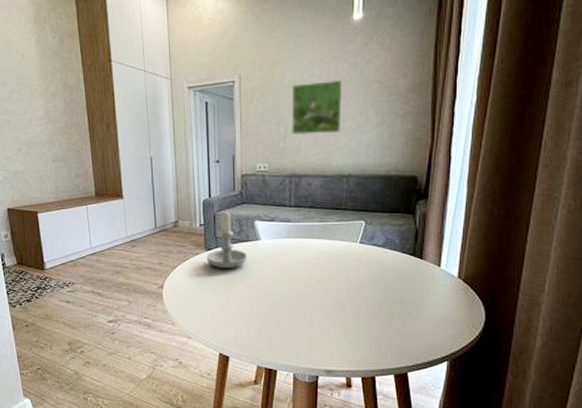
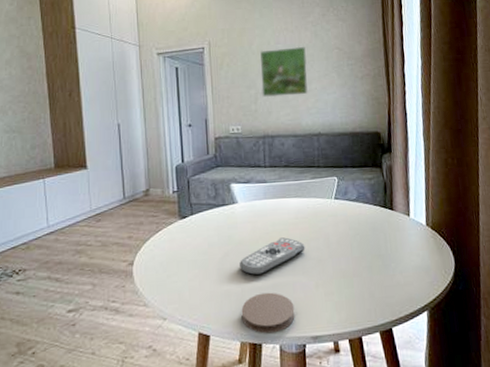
candle: present [207,209,247,268] -> none [182,174,225,237]
coaster: none [259,325,310,362] -> present [241,292,295,334]
remote control: none [260,276,325,309] -> present [240,237,305,276]

